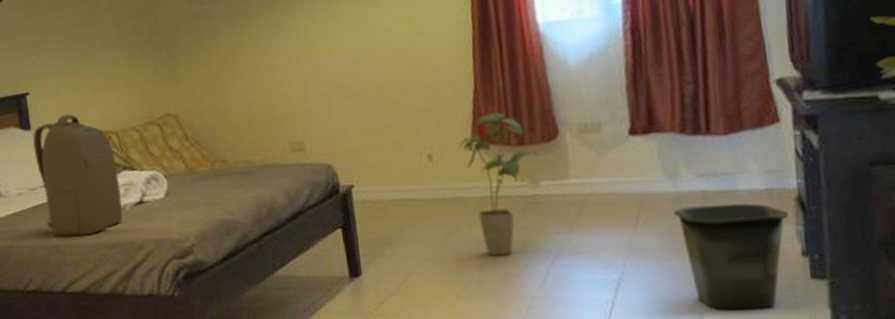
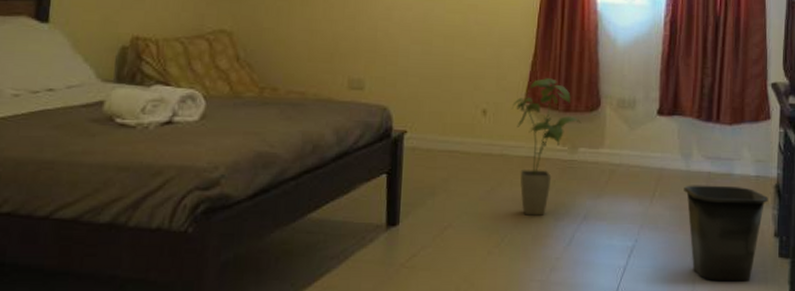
backpack: present [33,114,123,237] -> none [26,11,149,153]

